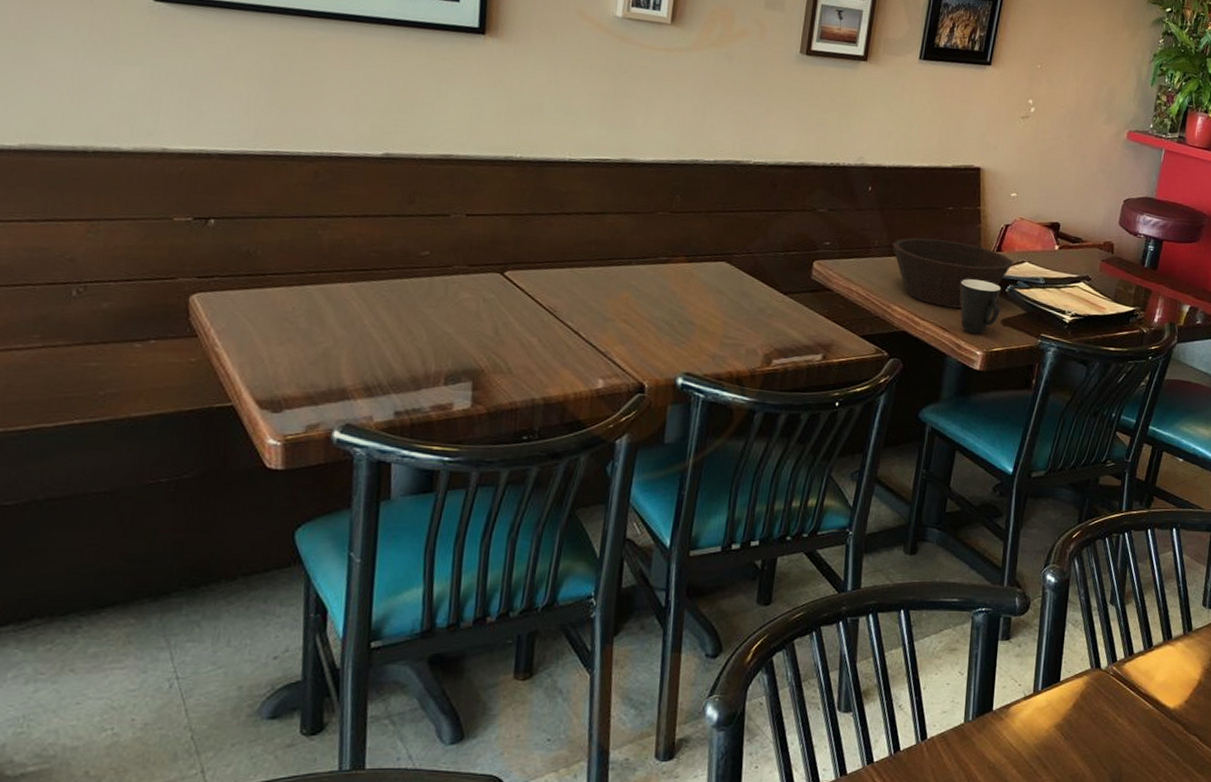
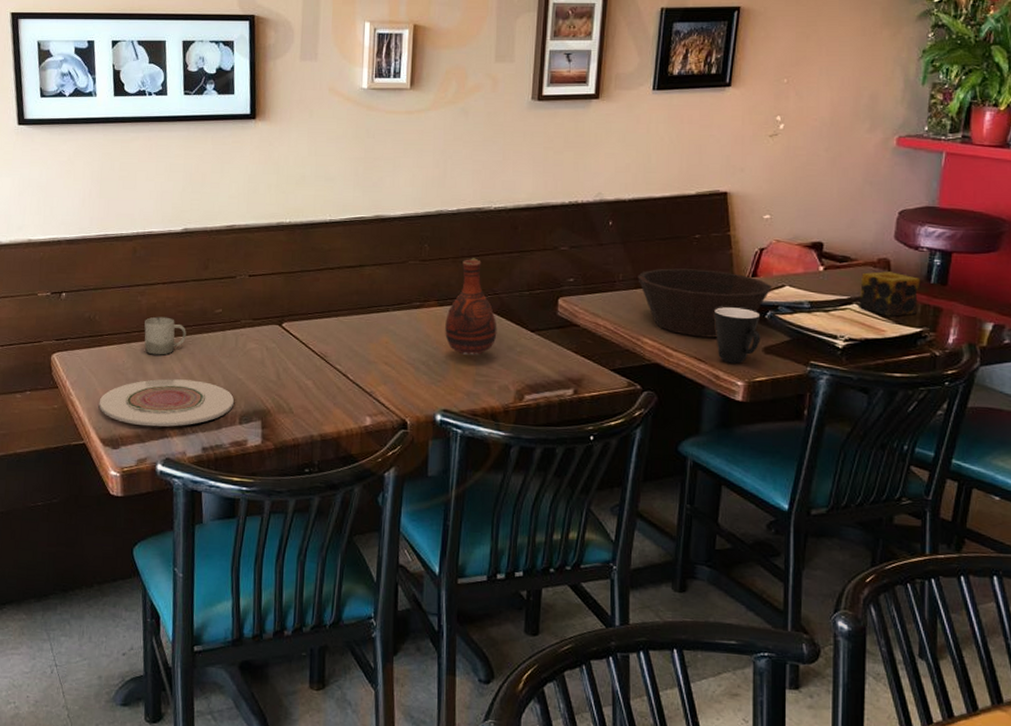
plate: none [255,330,440,387] -> present [99,378,235,427]
cup: none [323,255,381,302] -> present [144,316,186,355]
vase: none [692,213,749,317] -> present [445,258,497,356]
candle: none [1085,253,1137,296] -> present [859,271,921,316]

